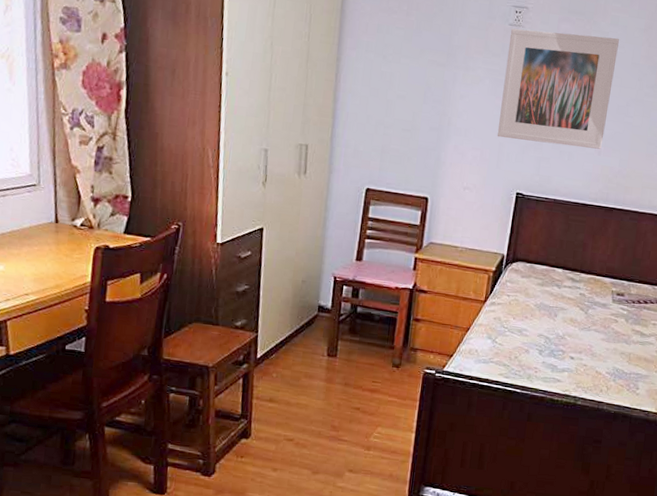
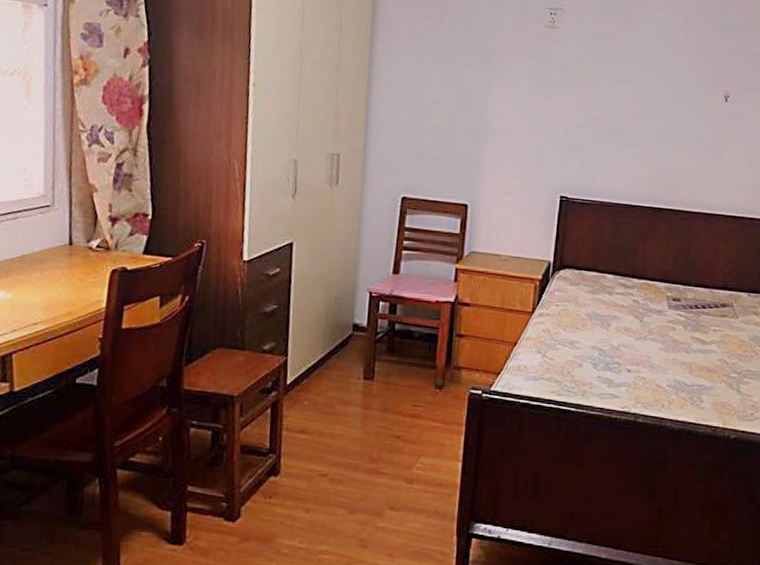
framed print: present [497,28,619,149] -> none [537,30,657,148]

